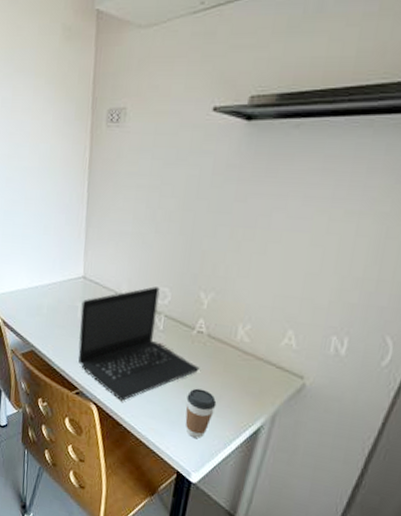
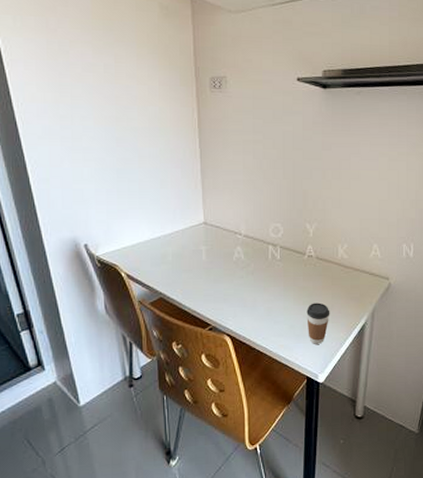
laptop: present [78,286,200,401] -> none [205,224,314,327]

